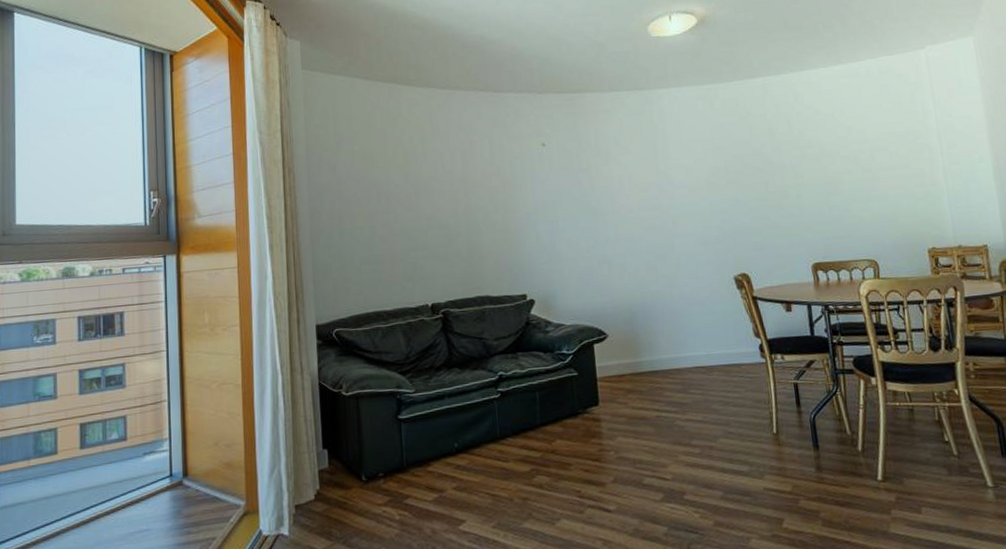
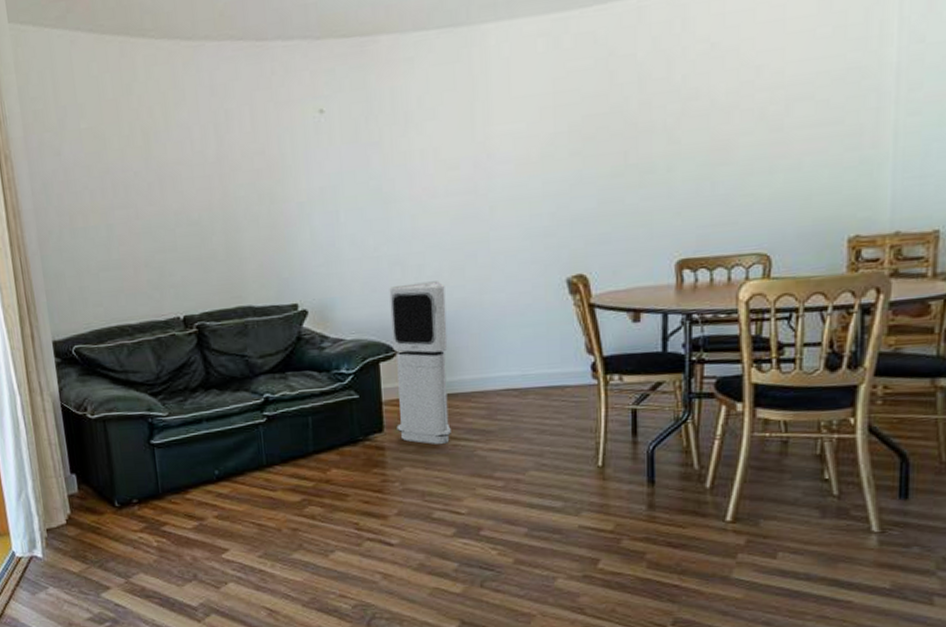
air purifier: none [599,277,654,417] -> present [389,281,451,445]

